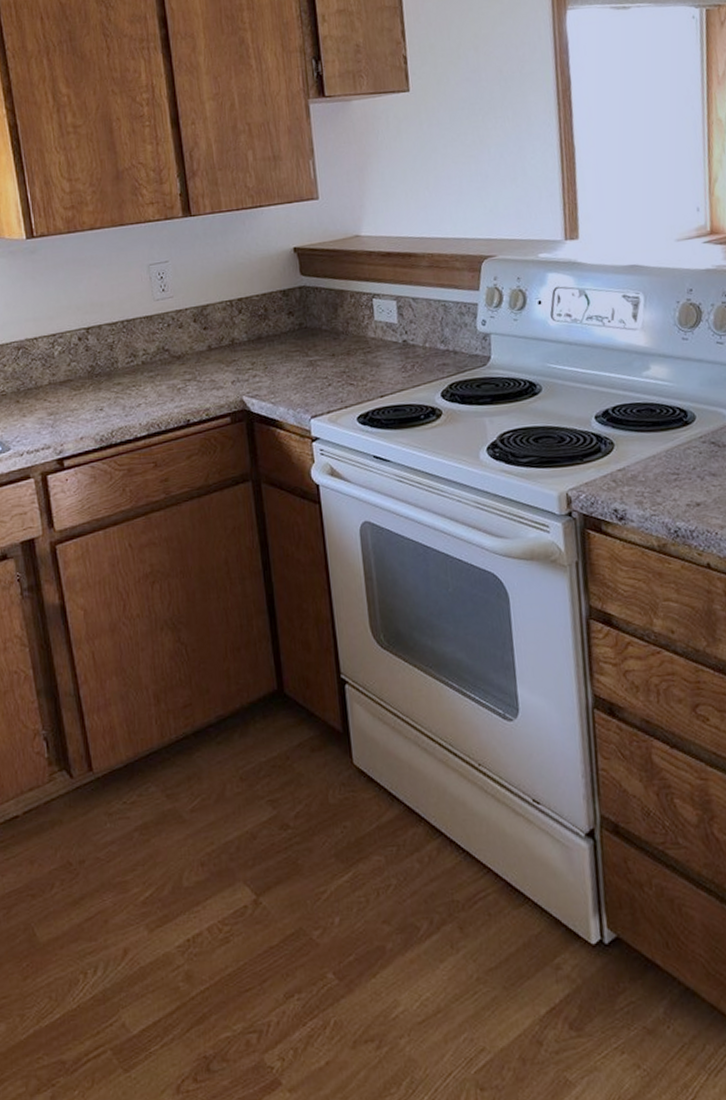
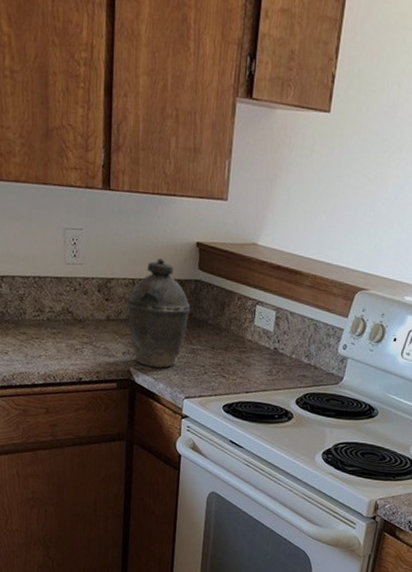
kettle: none [227,273,300,392] -> present [127,258,191,368]

